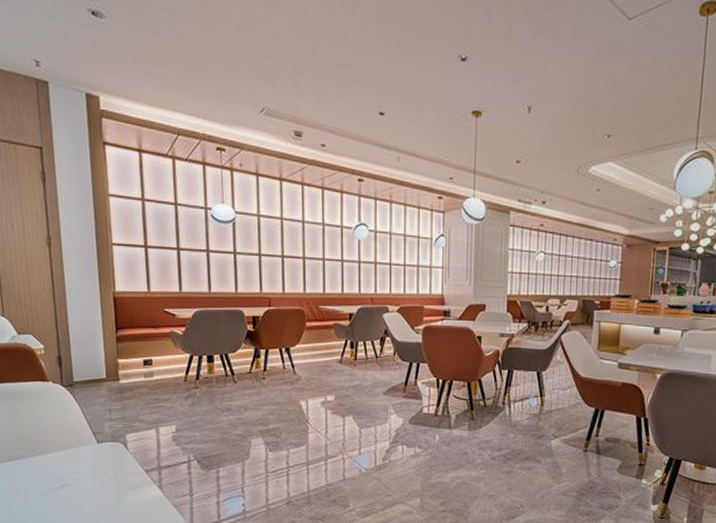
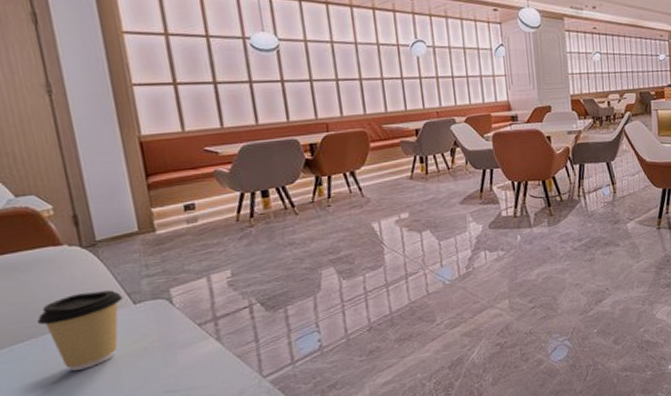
coffee cup: none [25,426,89,493] -> present [37,290,123,371]

